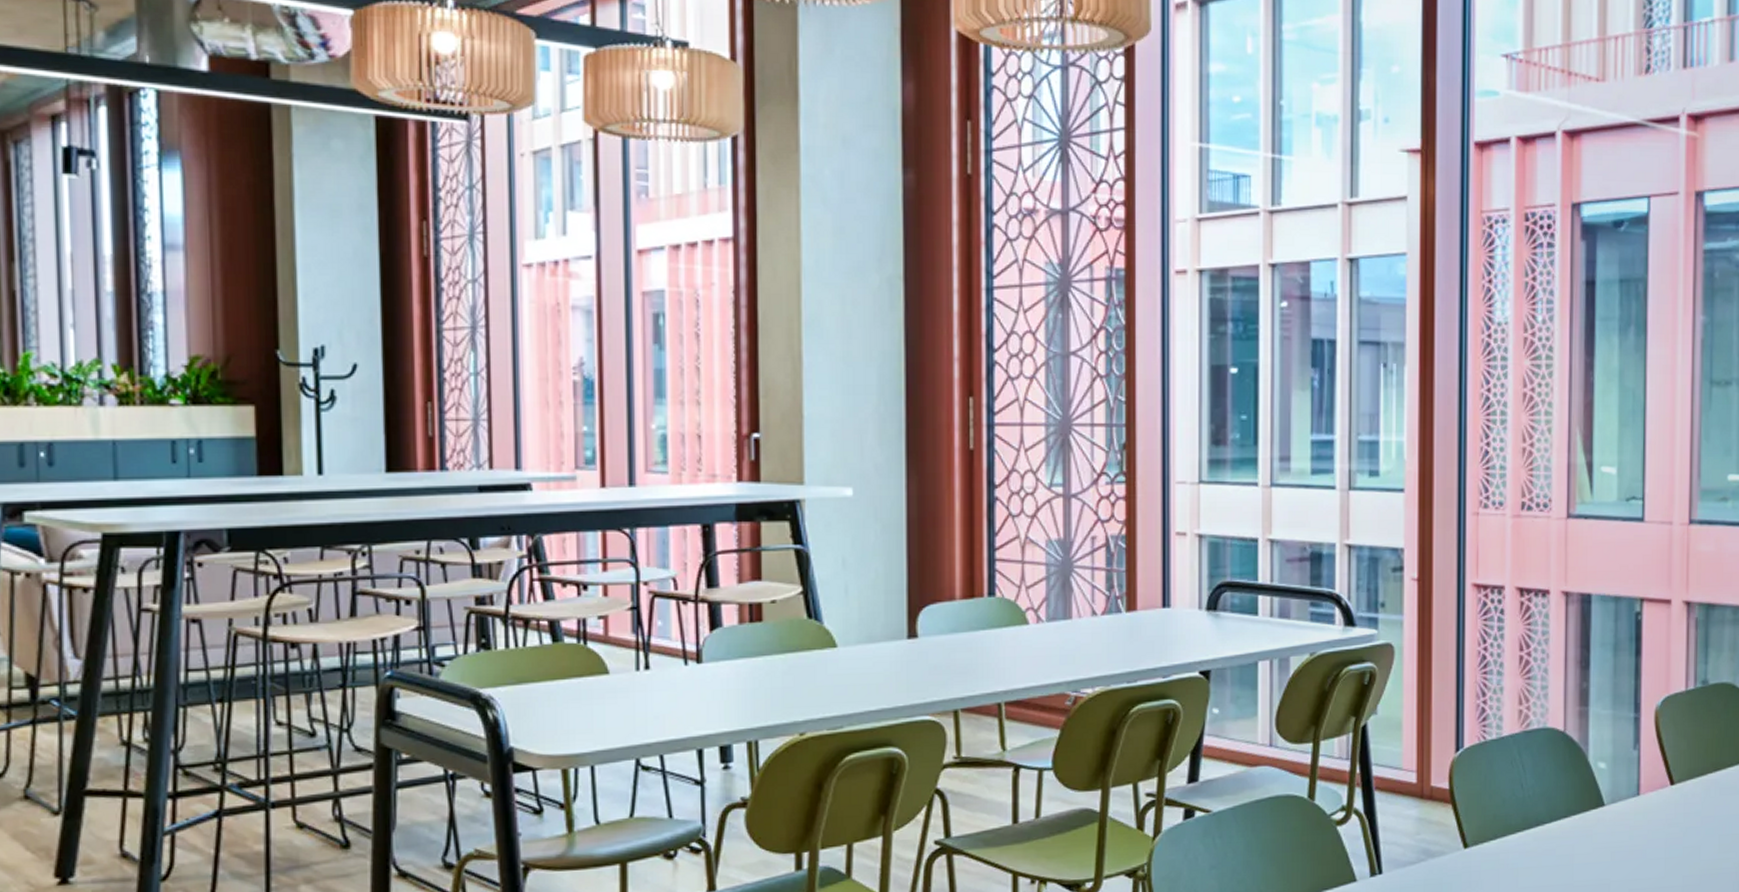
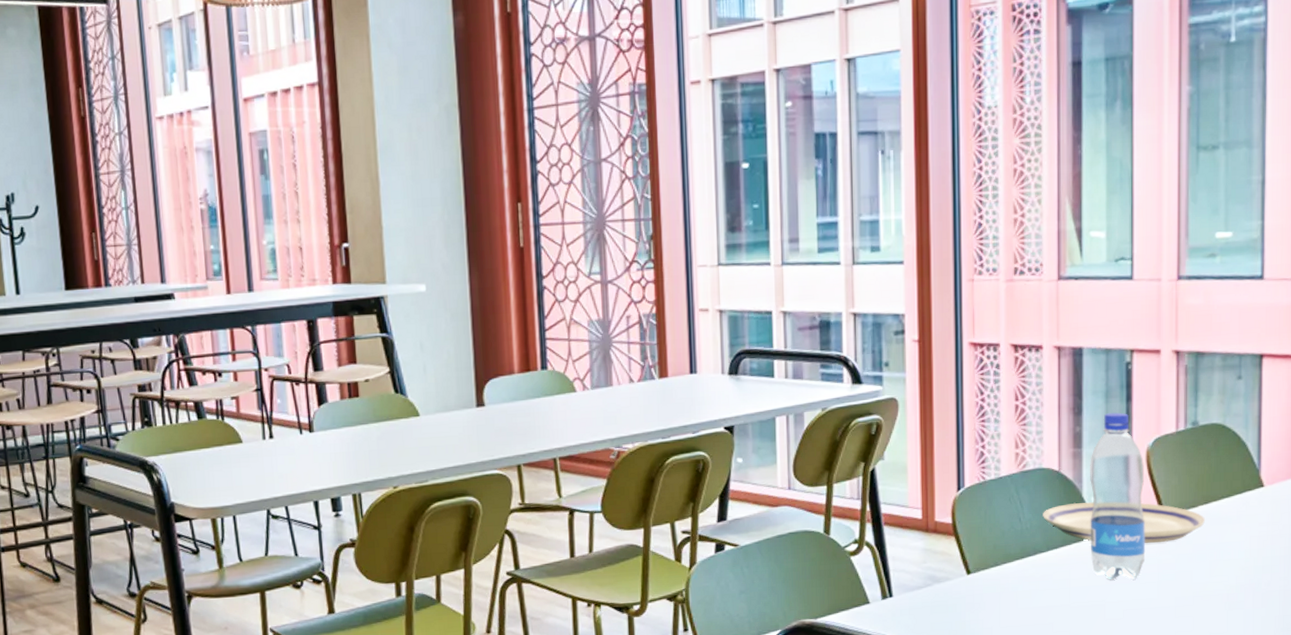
plate: none [1546,767,1715,815] -> present [1043,502,1206,543]
bottle: none [1595,668,1653,856] -> present [1090,412,1146,580]

